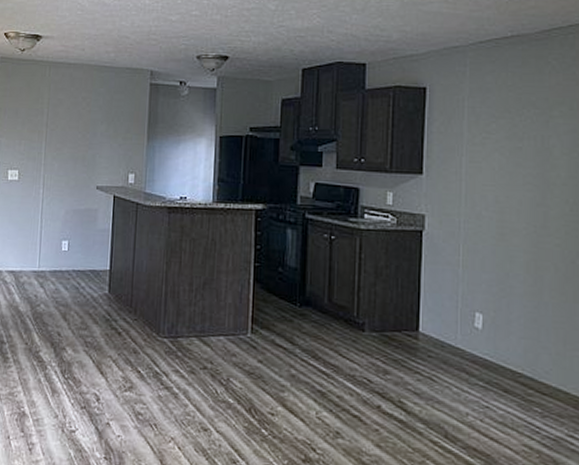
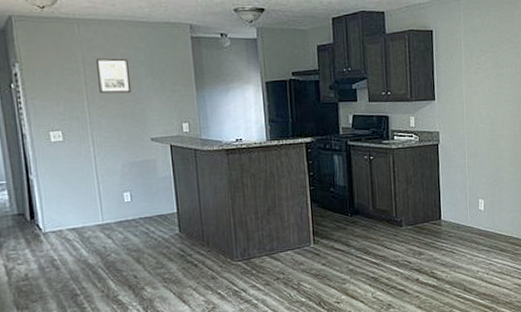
wall art: none [57,101,88,137] -> present [95,58,132,94]

